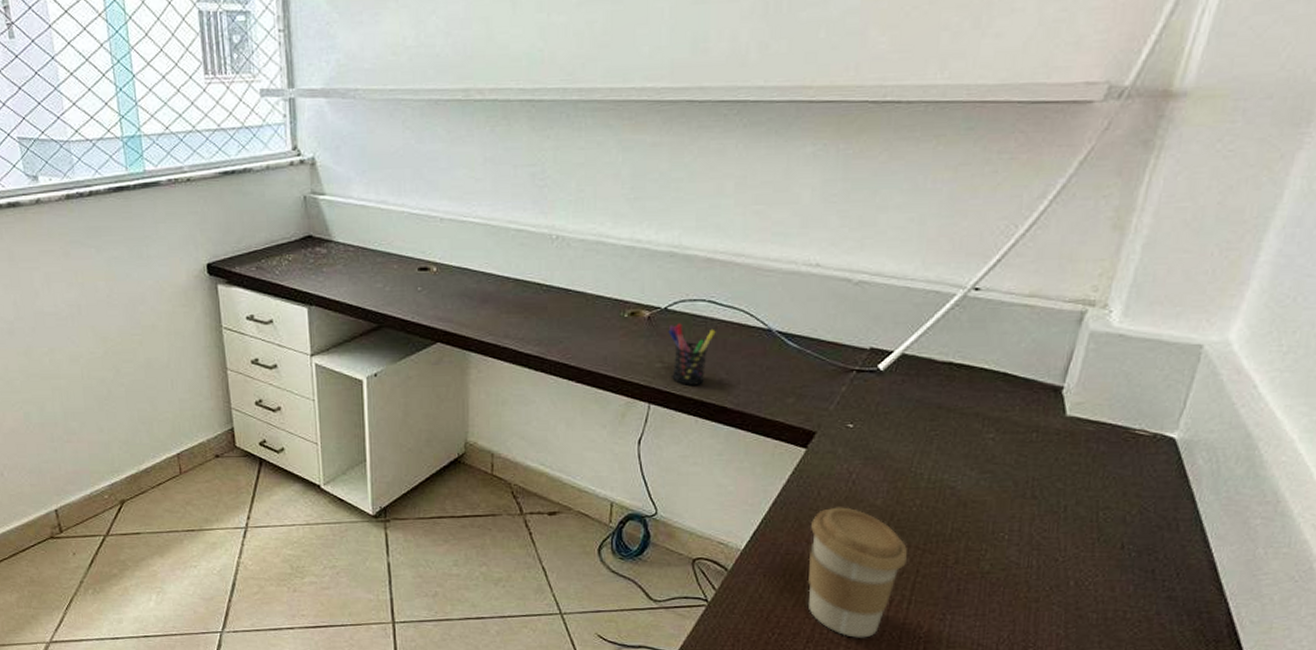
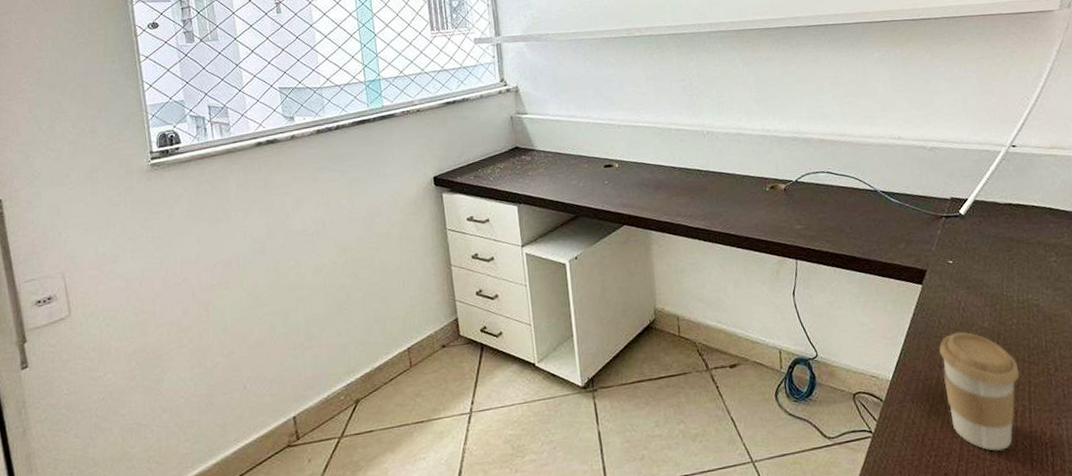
pen holder: present [668,323,716,385] -> none [801,192,837,242]

